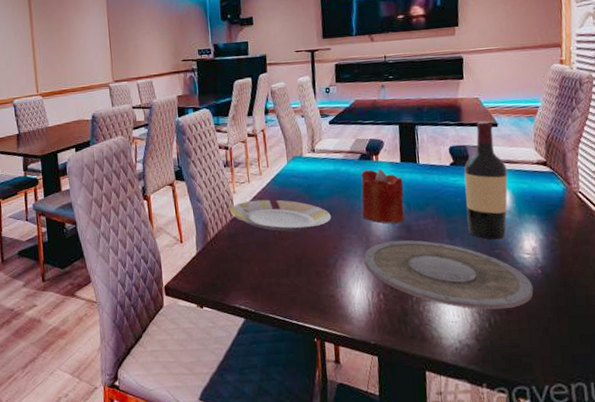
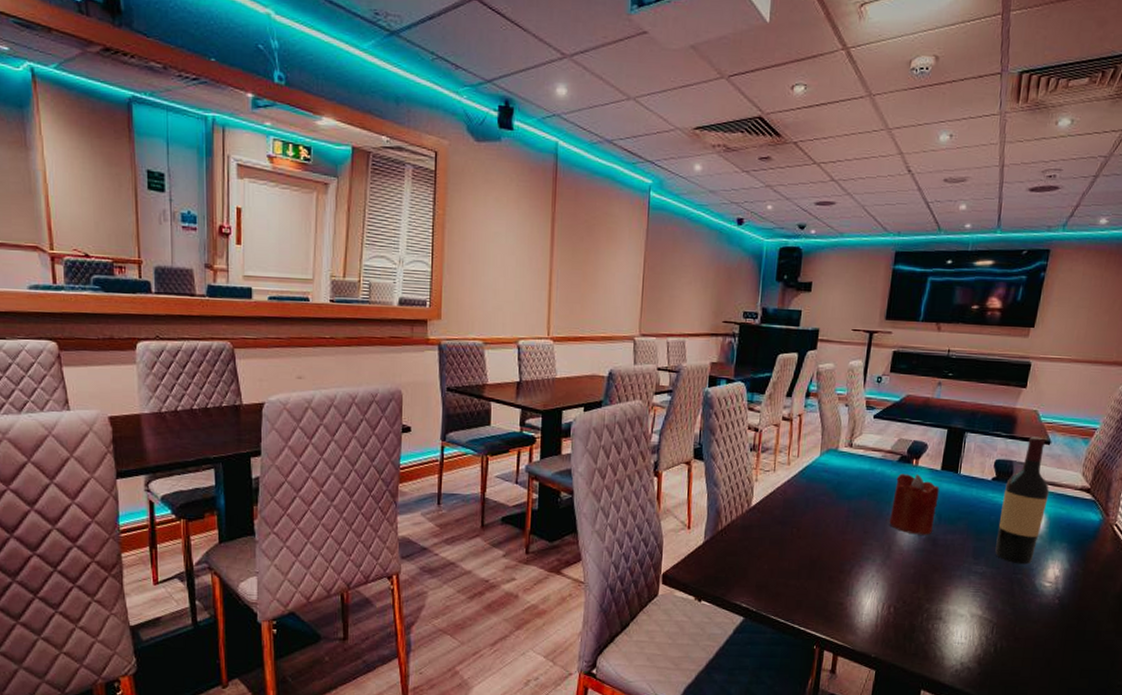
plate: present [230,199,331,232] -> none [748,491,856,531]
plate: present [364,240,534,310] -> none [881,553,1047,636]

